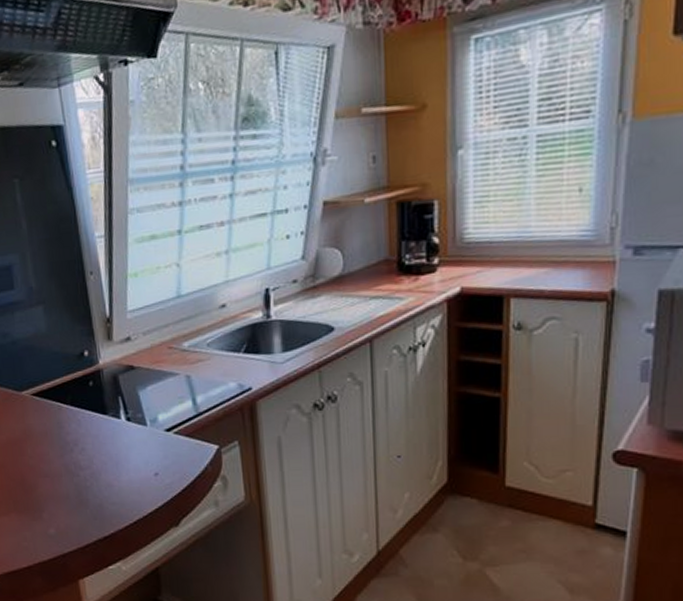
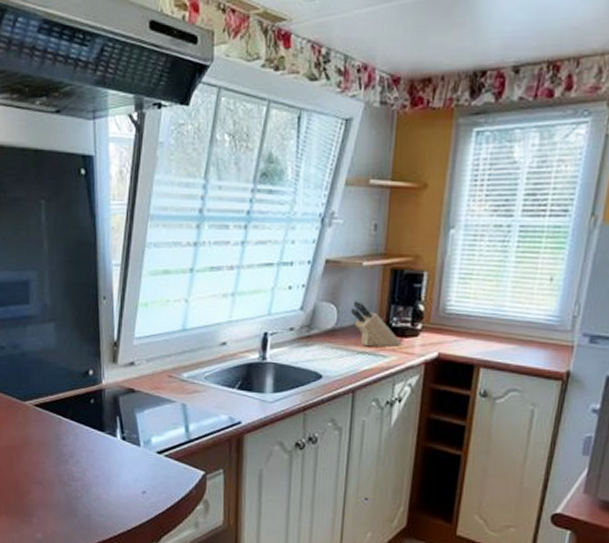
knife block: none [357,242,418,291] -> present [350,301,402,347]

